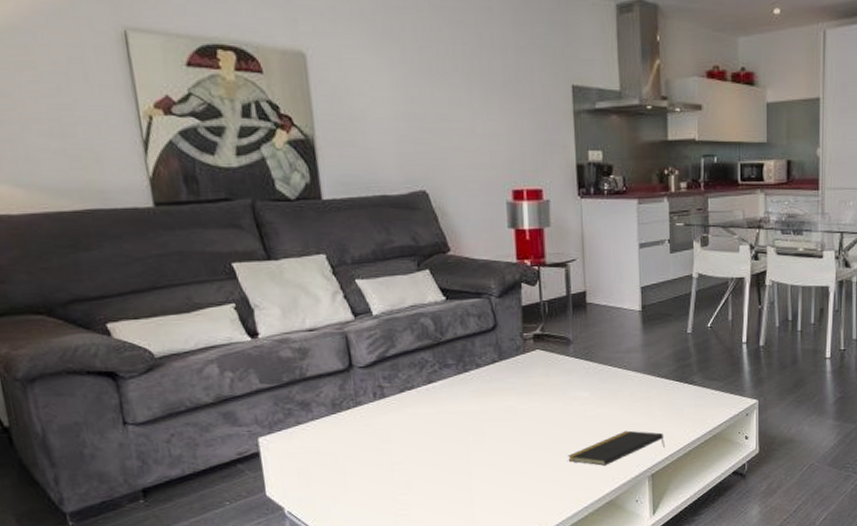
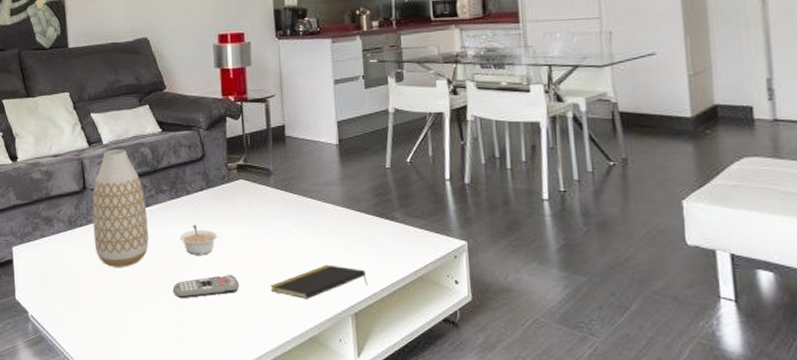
vase: none [361,320,432,451] -> present [92,149,149,267]
remote control: none [461,447,535,477] -> present [172,274,239,299]
legume: none [468,399,512,431] -> present [179,224,218,255]

